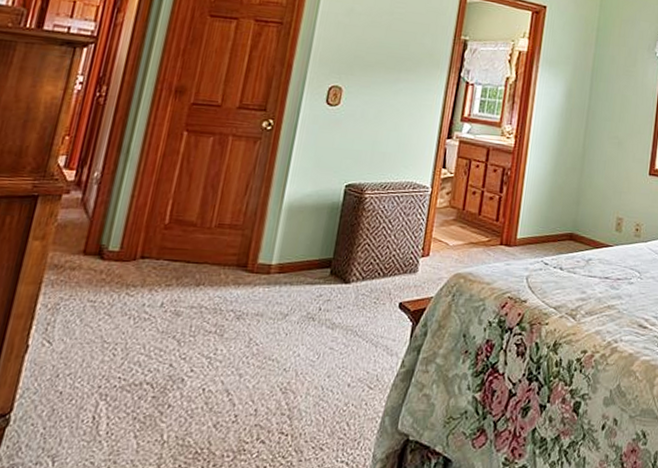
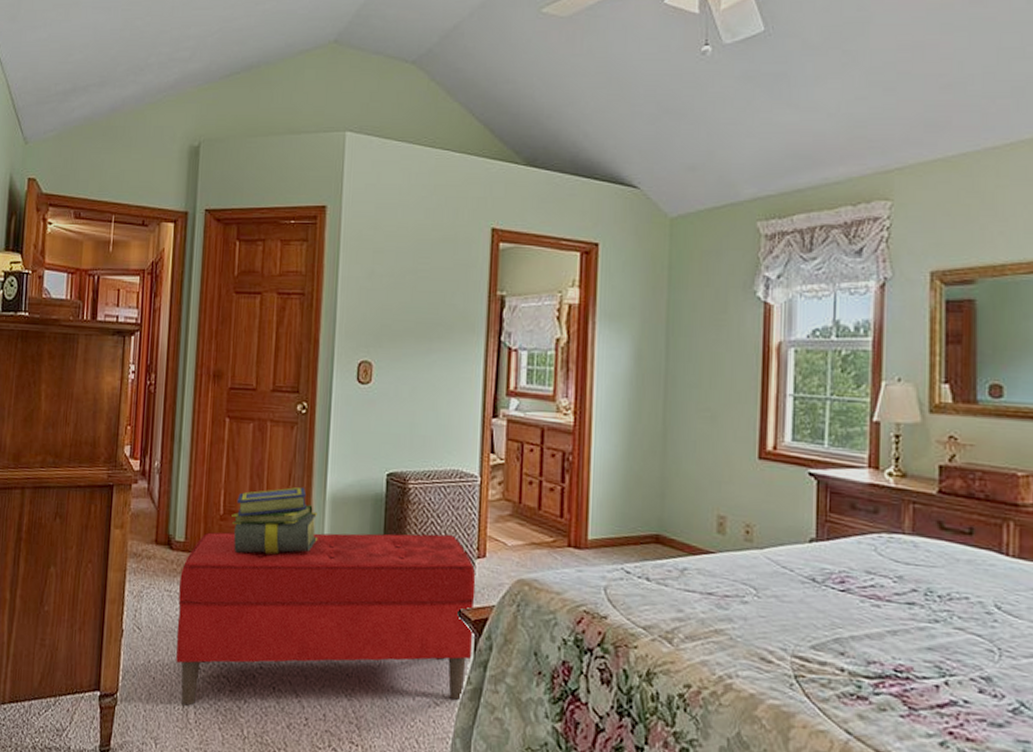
bench: none [91,237,419,417] -> present [176,532,476,706]
stack of books: none [176,197,271,261] -> present [232,487,317,555]

